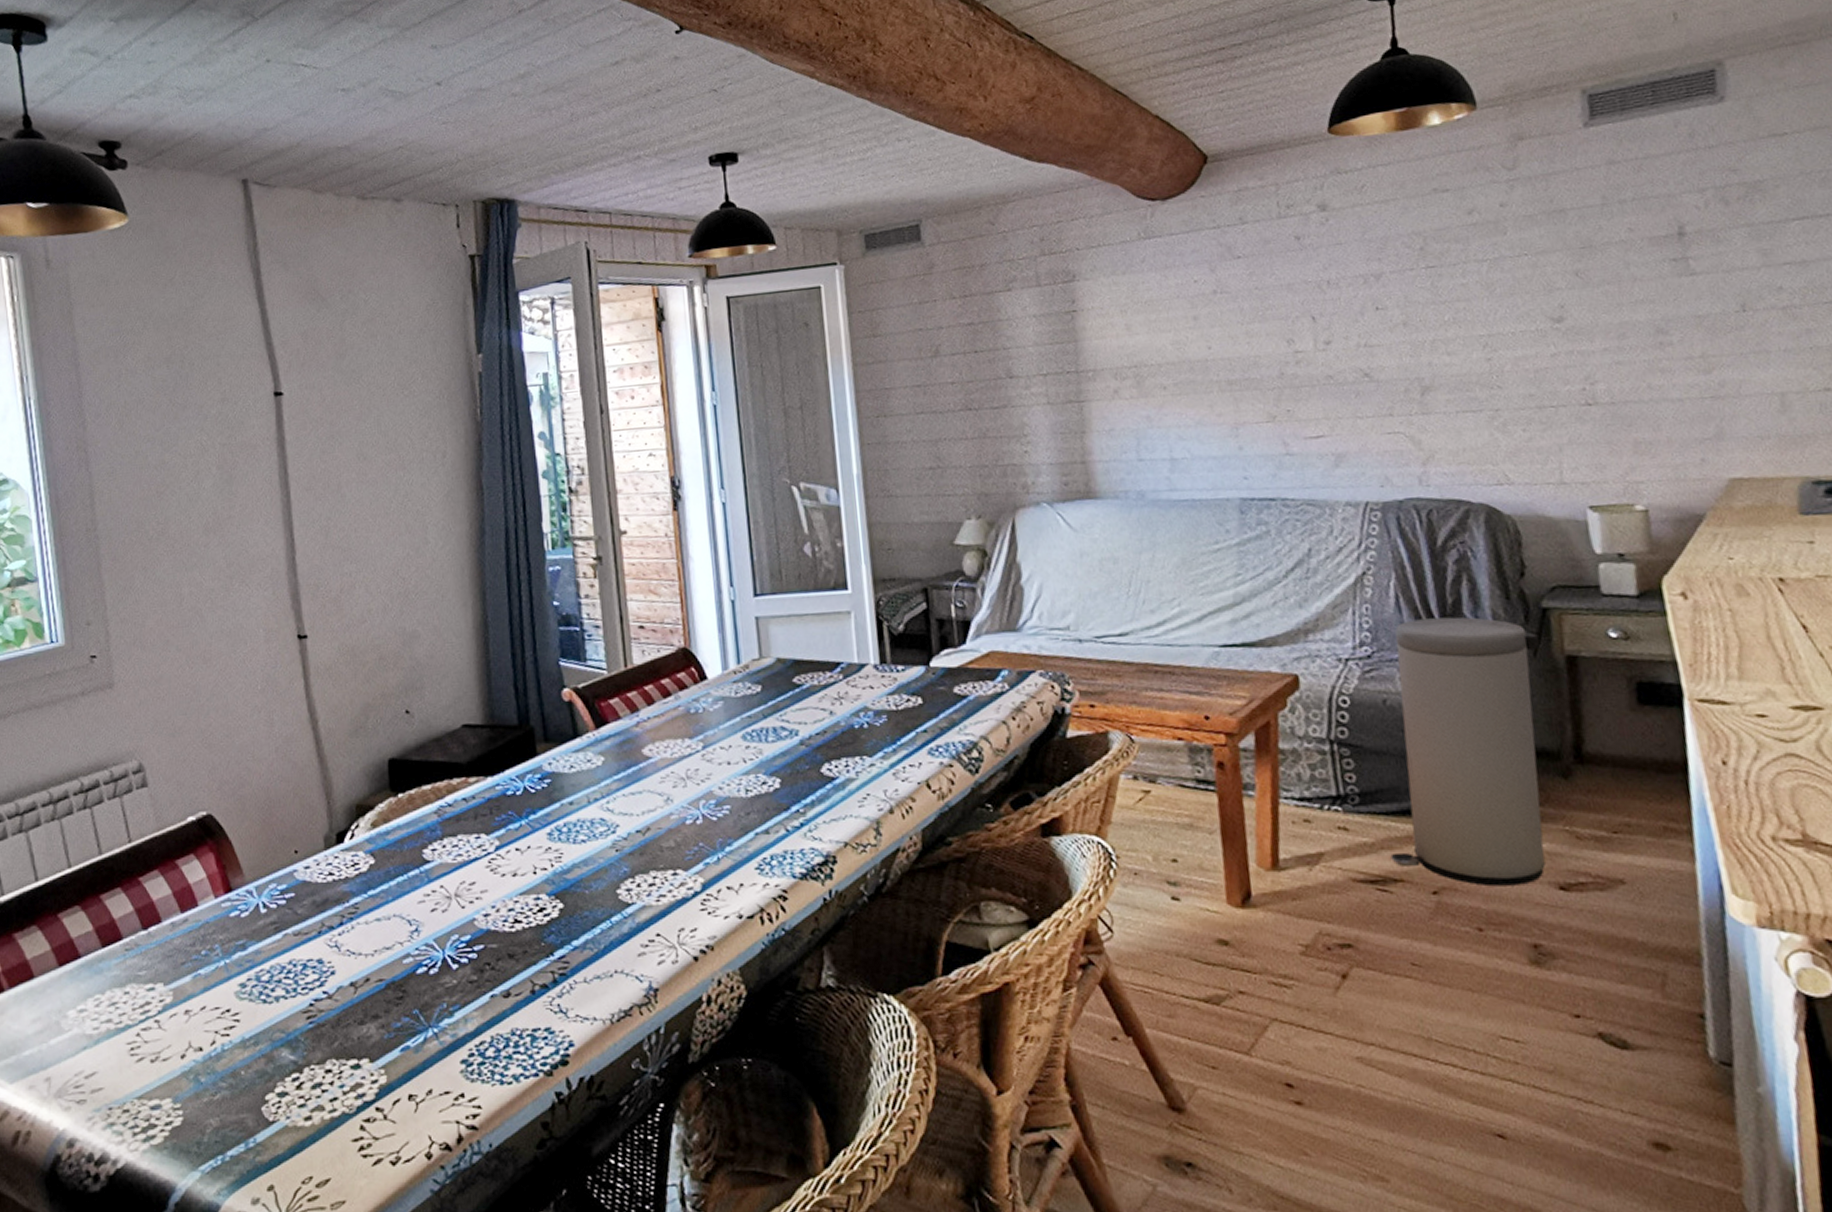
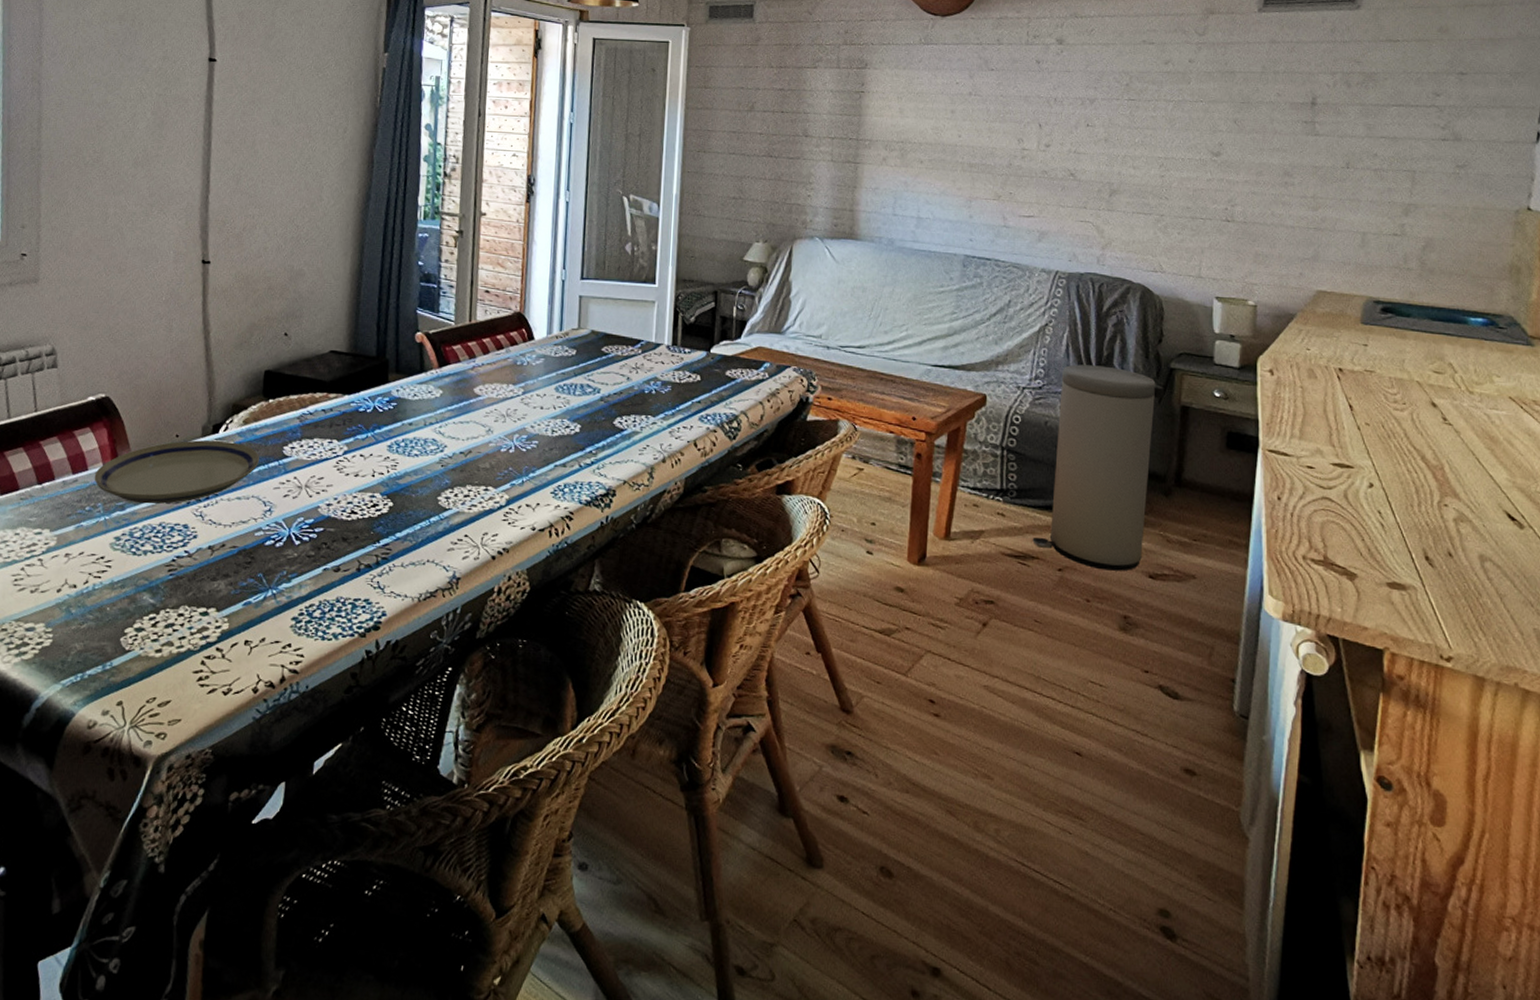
plate: none [206,851,396,940] -> present [94,440,259,504]

